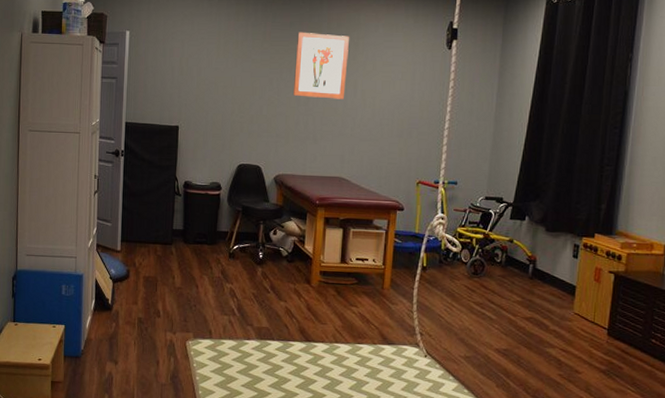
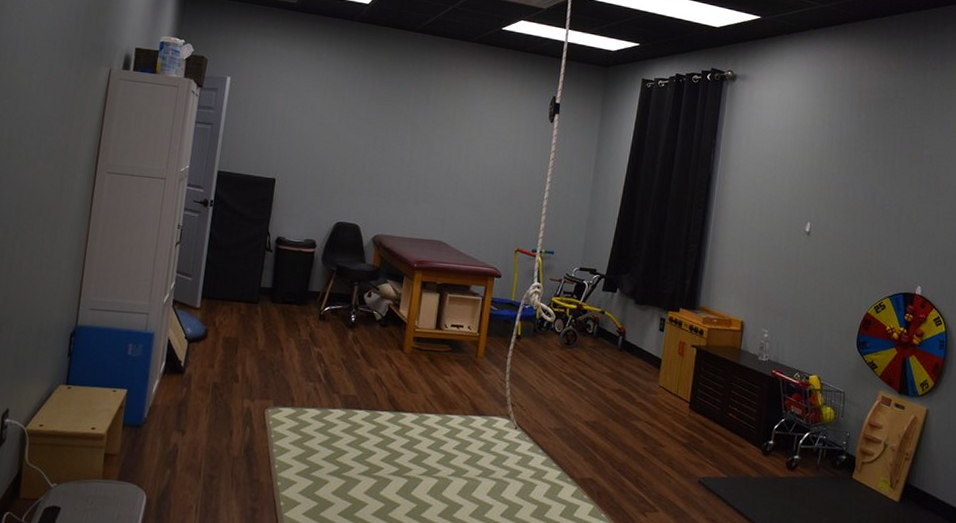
wall art: present [292,32,349,99] -> none [397,93,456,163]

